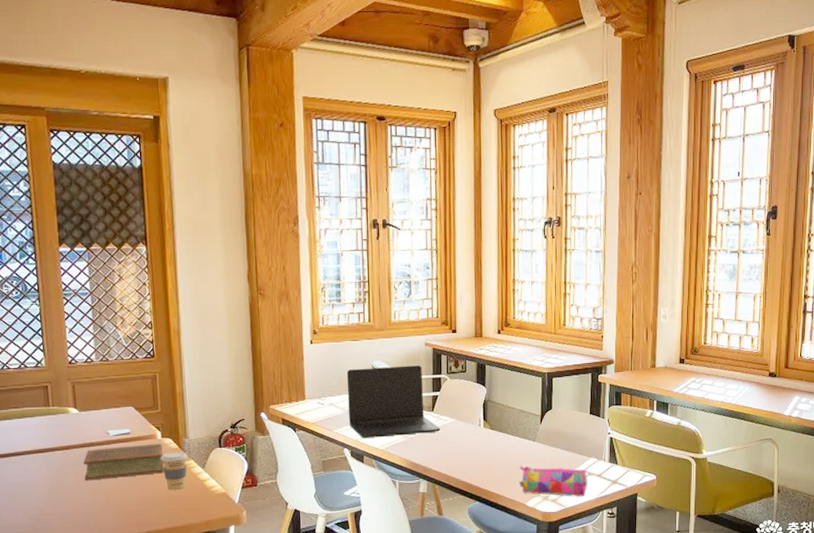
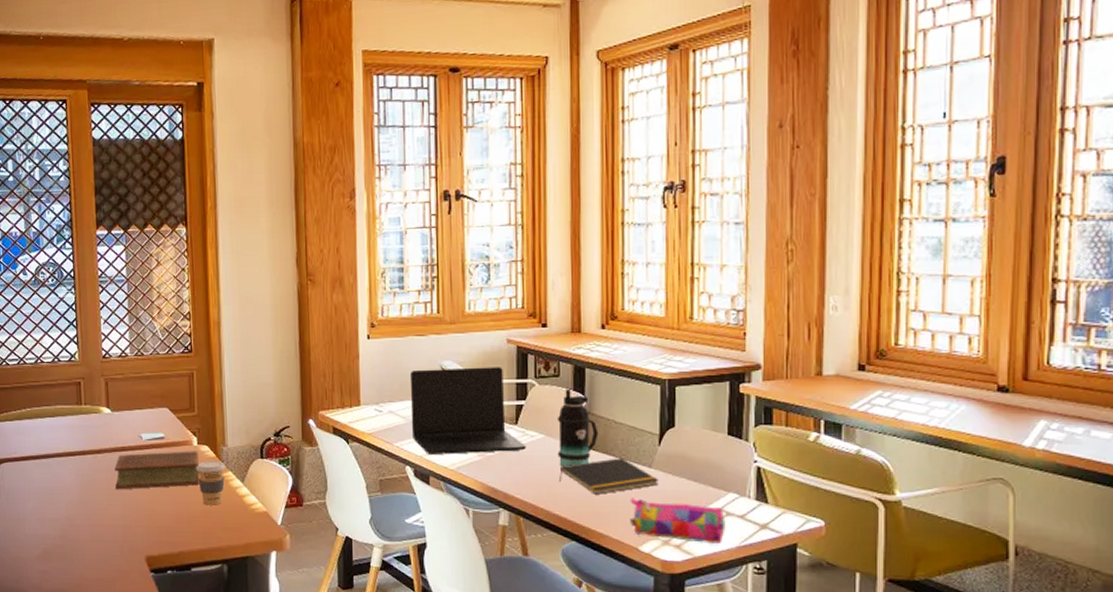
bottle: none [464,381,496,444] -> present [557,388,599,467]
notepad: none [466,435,541,464] -> present [559,458,660,495]

